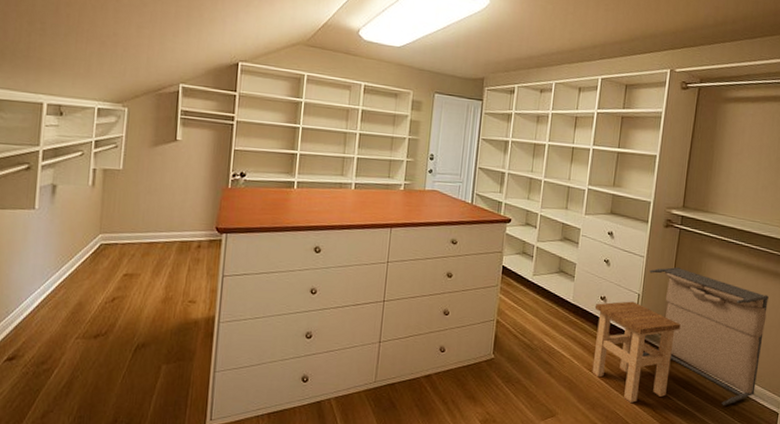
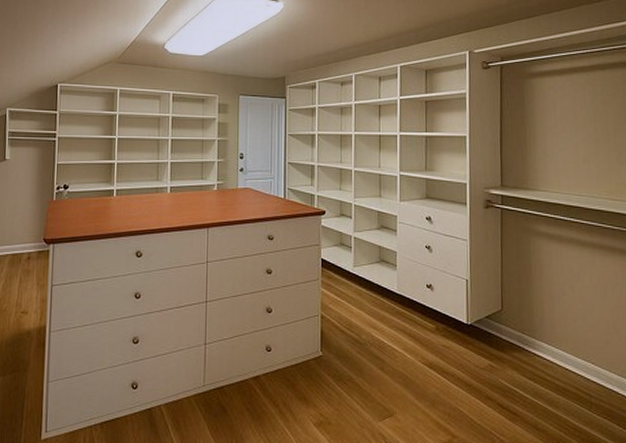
stool: present [592,301,681,403] -> none [421,288,517,398]
laundry hamper: present [642,267,769,405] -> none [475,249,611,397]

